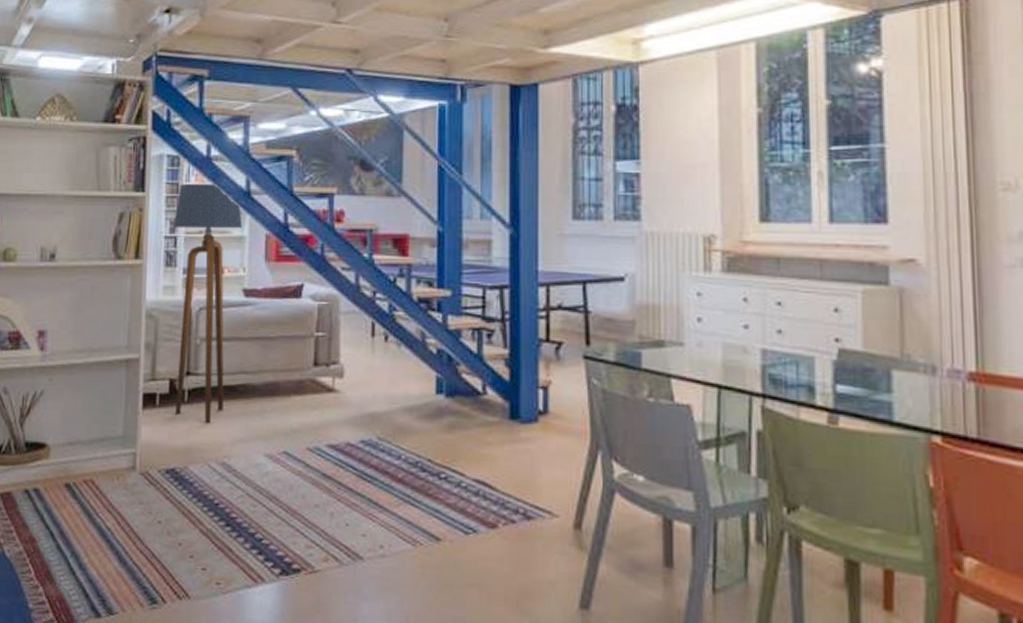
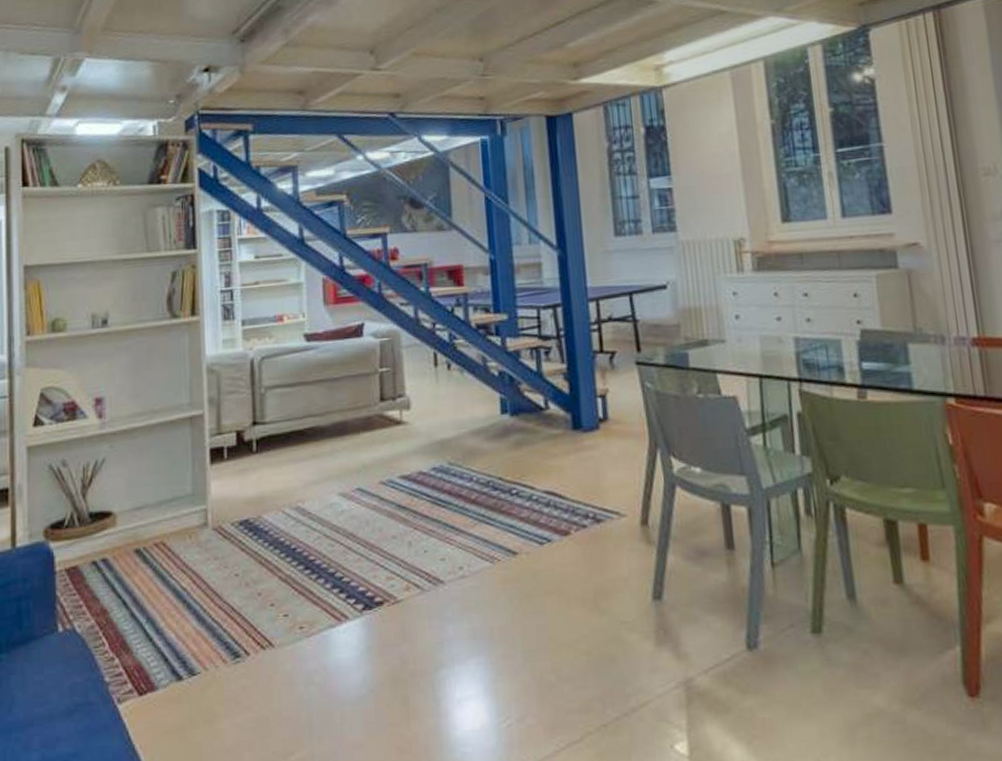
floor lamp: present [173,183,243,424] -> none [228,234,299,471]

